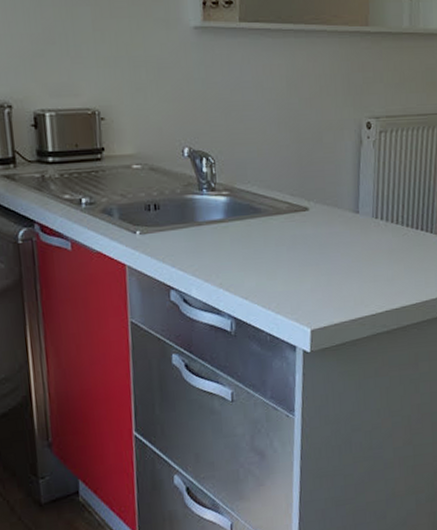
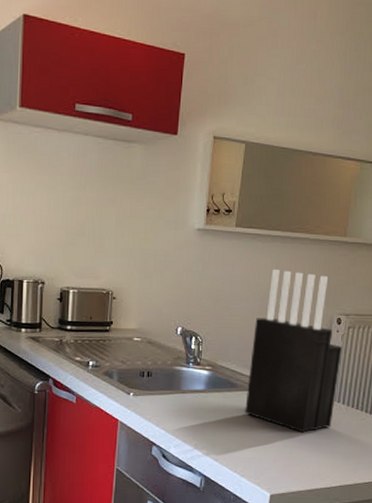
knife block: none [272,70,375,257] -> present [245,270,342,433]

